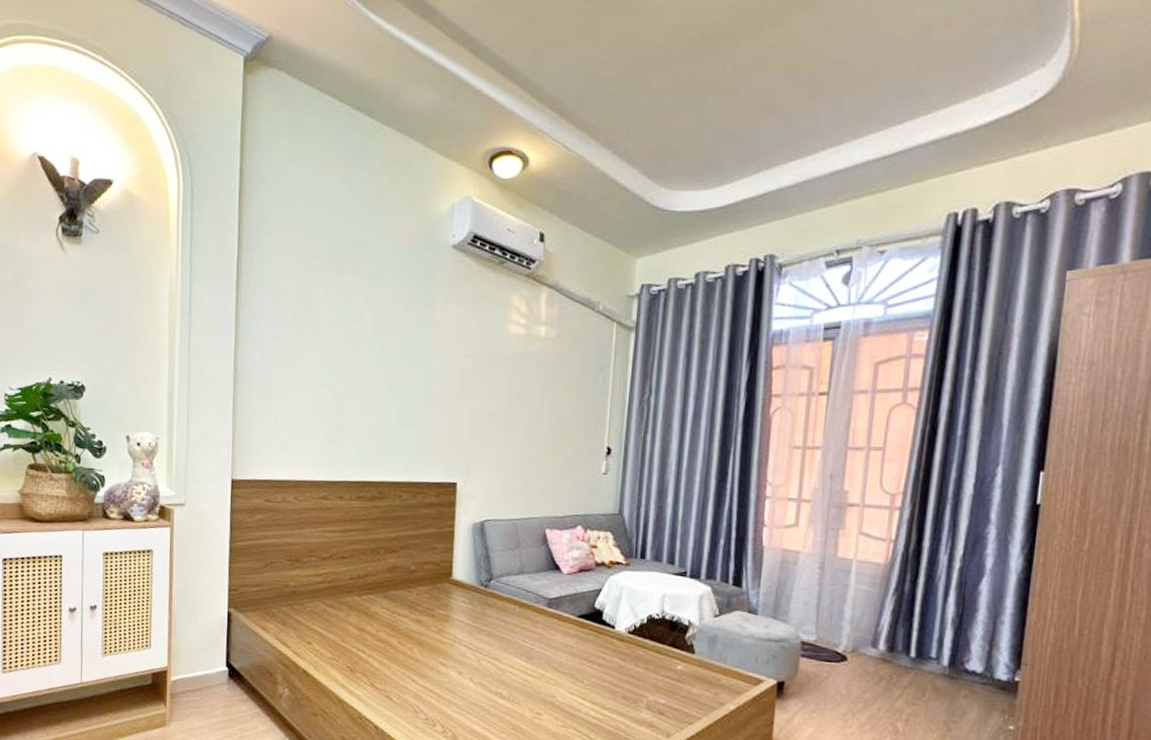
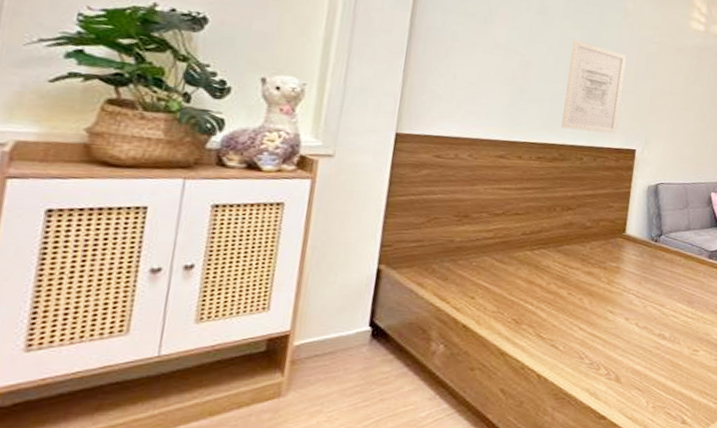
wall art: none [378,365,441,467] -> present [561,39,627,135]

